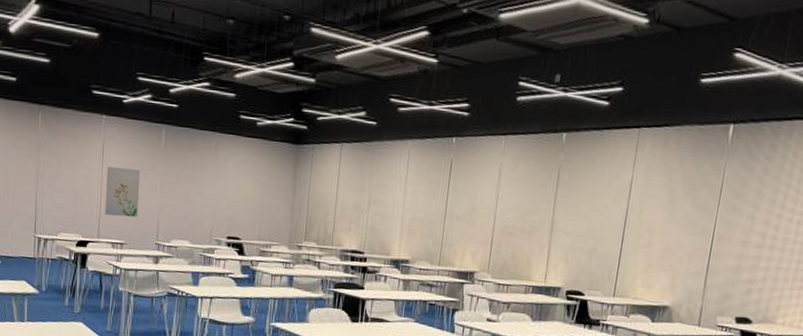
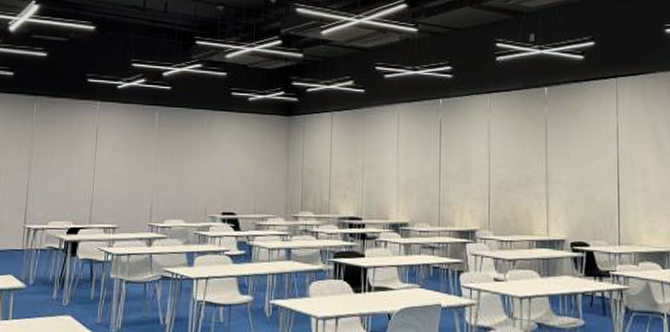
wall art: present [104,166,141,218] -> none [97,151,134,200]

